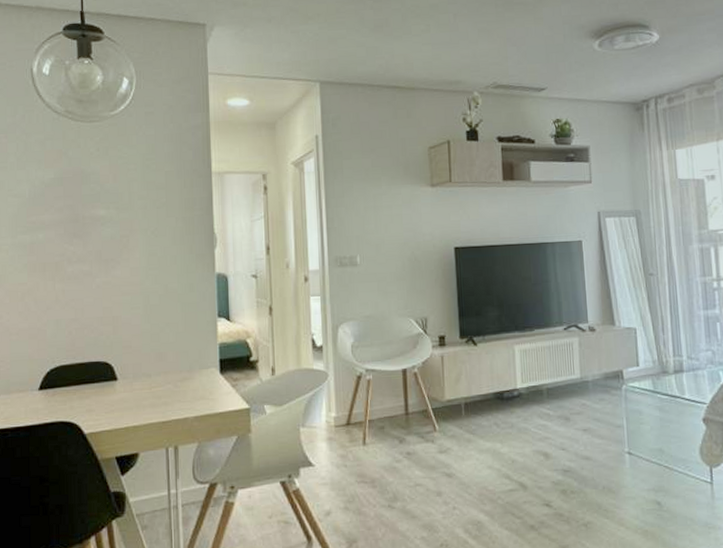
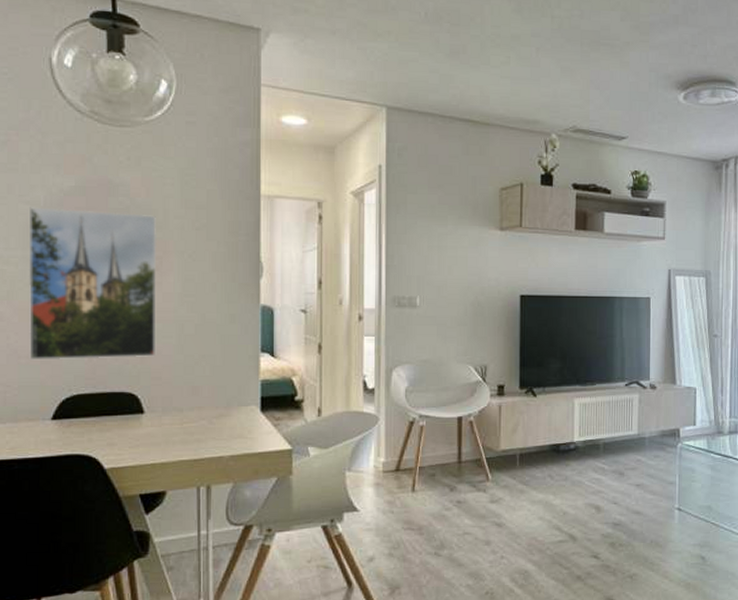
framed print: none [17,197,125,337] -> present [28,207,157,360]

